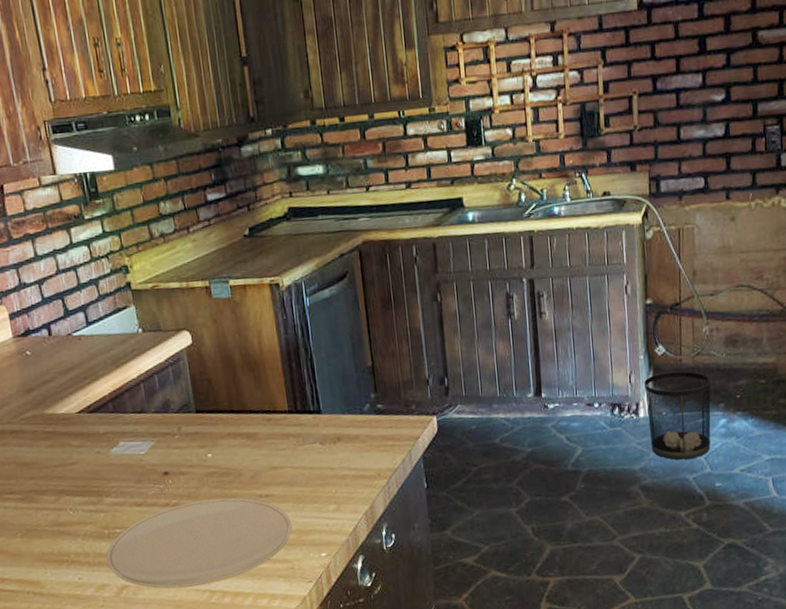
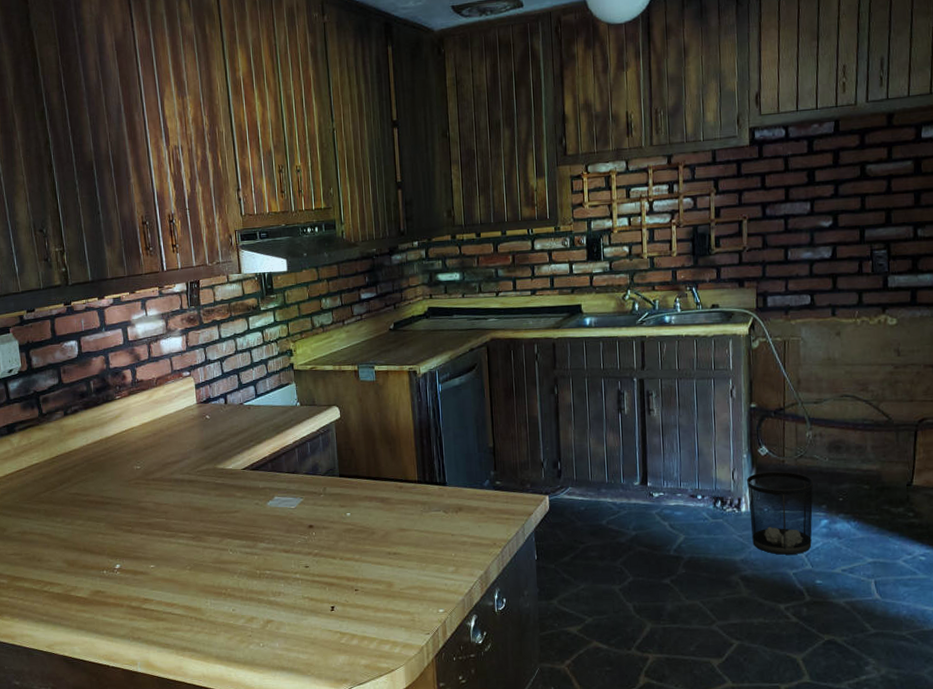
plate: present [106,497,293,589] -> none [256,552,415,628]

